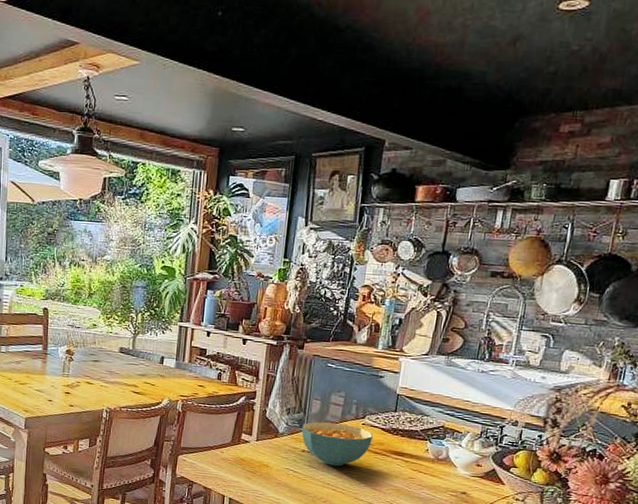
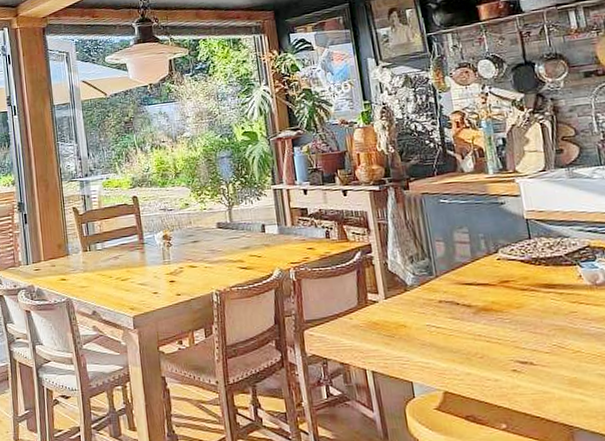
cereal bowl: present [301,421,373,467] -> none [431,263,515,314]

